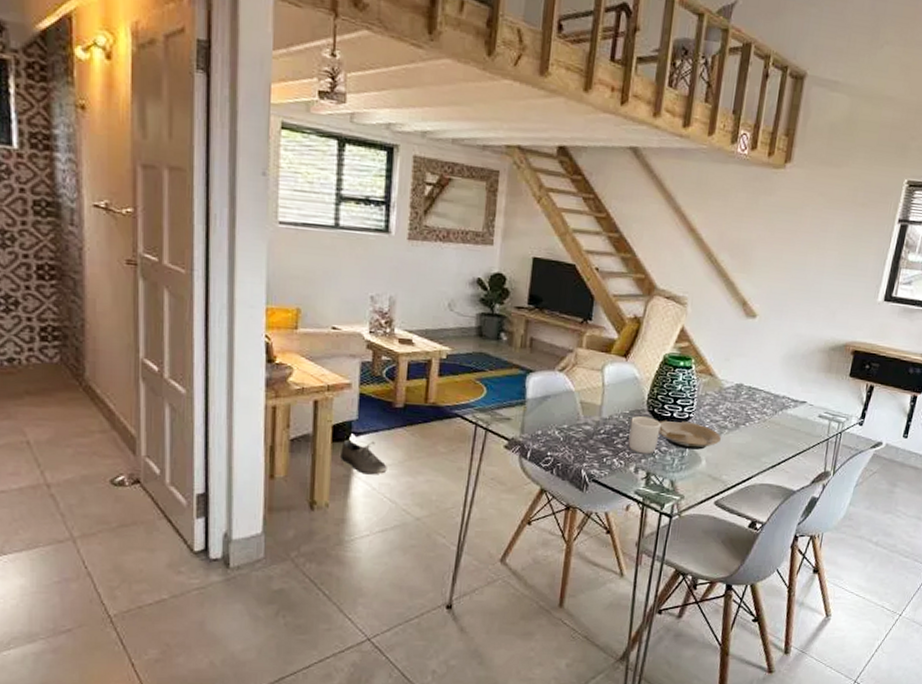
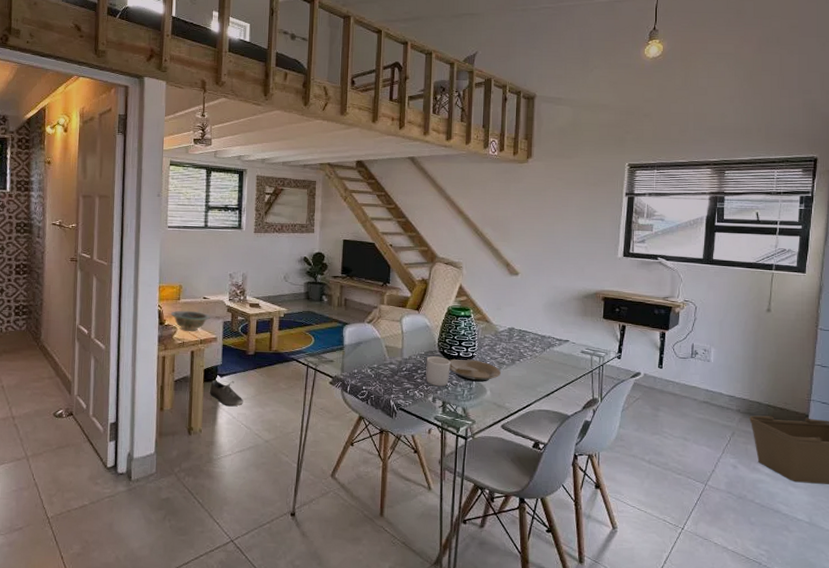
decorative bowl: none [283,343,343,374] -> present [170,310,211,331]

